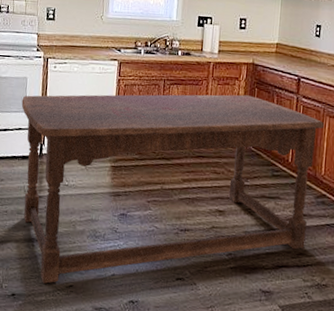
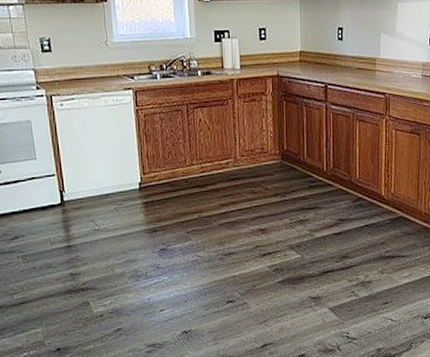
dining table: present [21,94,325,284] -> none [29,109,355,332]

